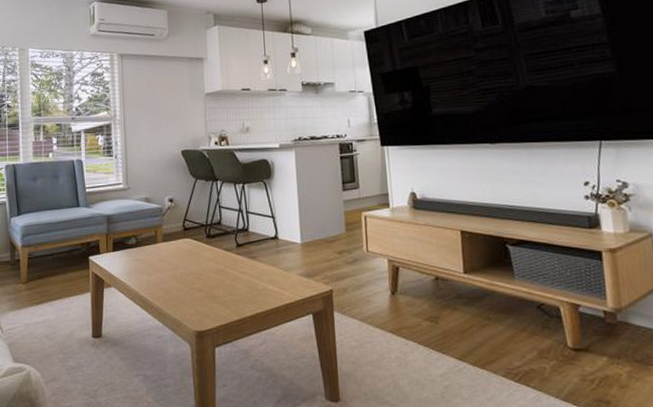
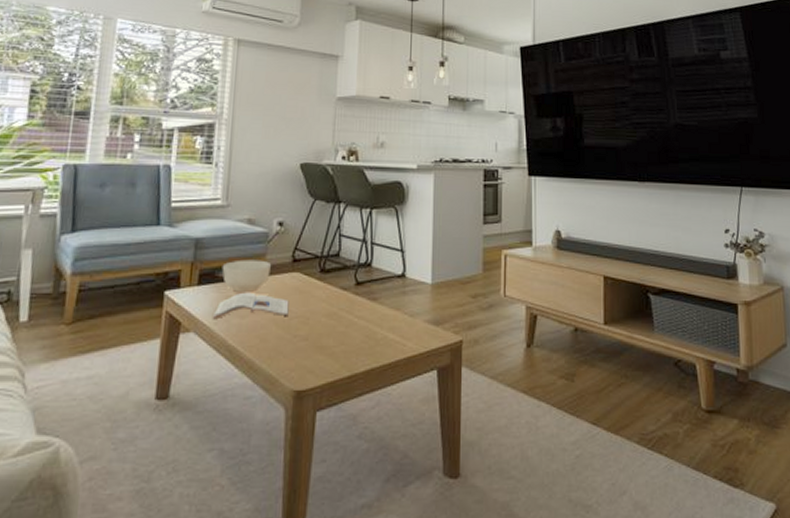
magazine: none [127,255,185,278] -> present [213,292,289,320]
bowl: none [129,230,168,257] -> present [222,259,272,294]

